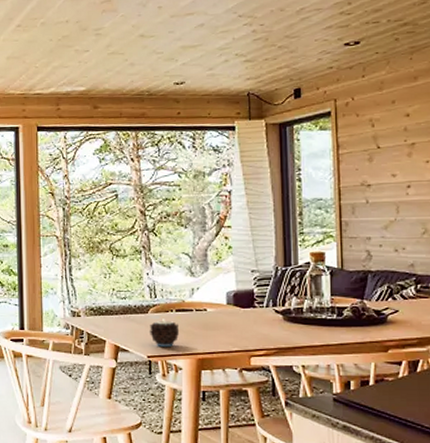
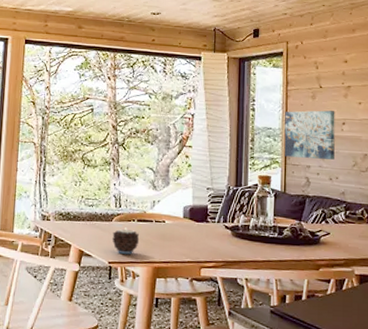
wall art: none [337,173,399,229] -> present [284,110,335,160]

